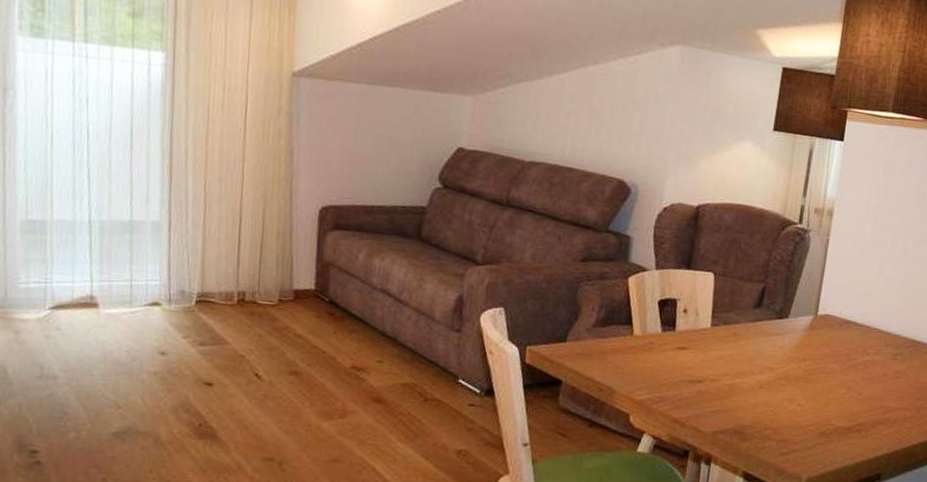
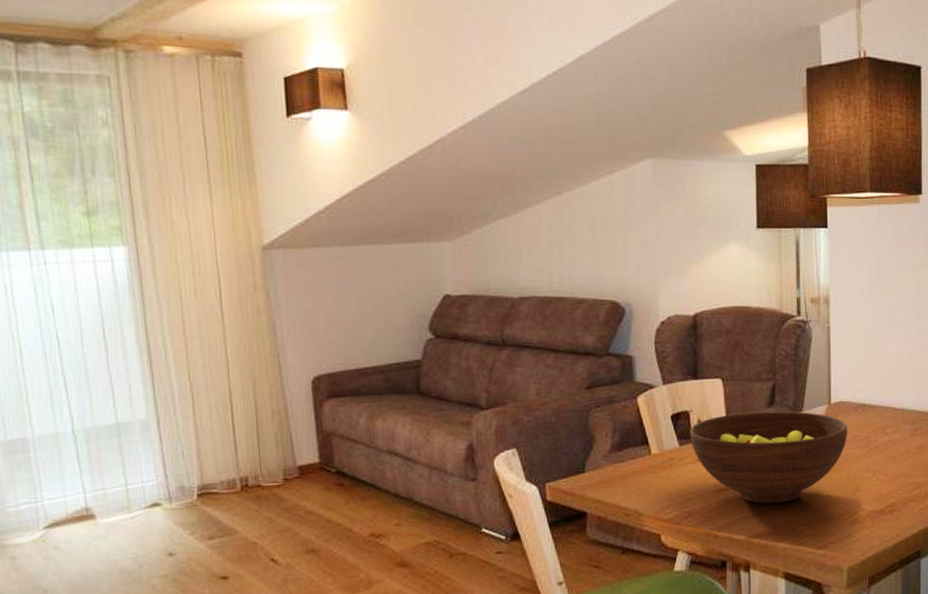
fruit bowl: none [673,309,831,404] -> present [690,411,848,504]

